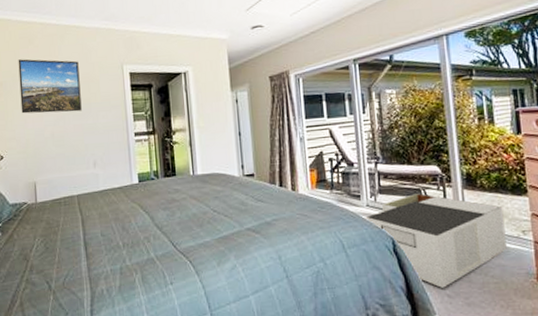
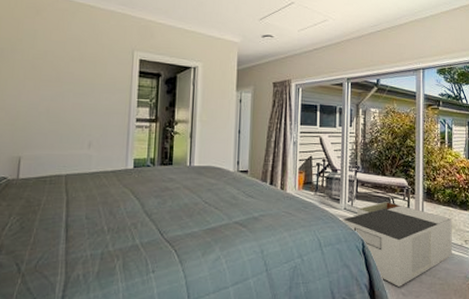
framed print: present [18,59,82,114] -> none [16,28,88,90]

